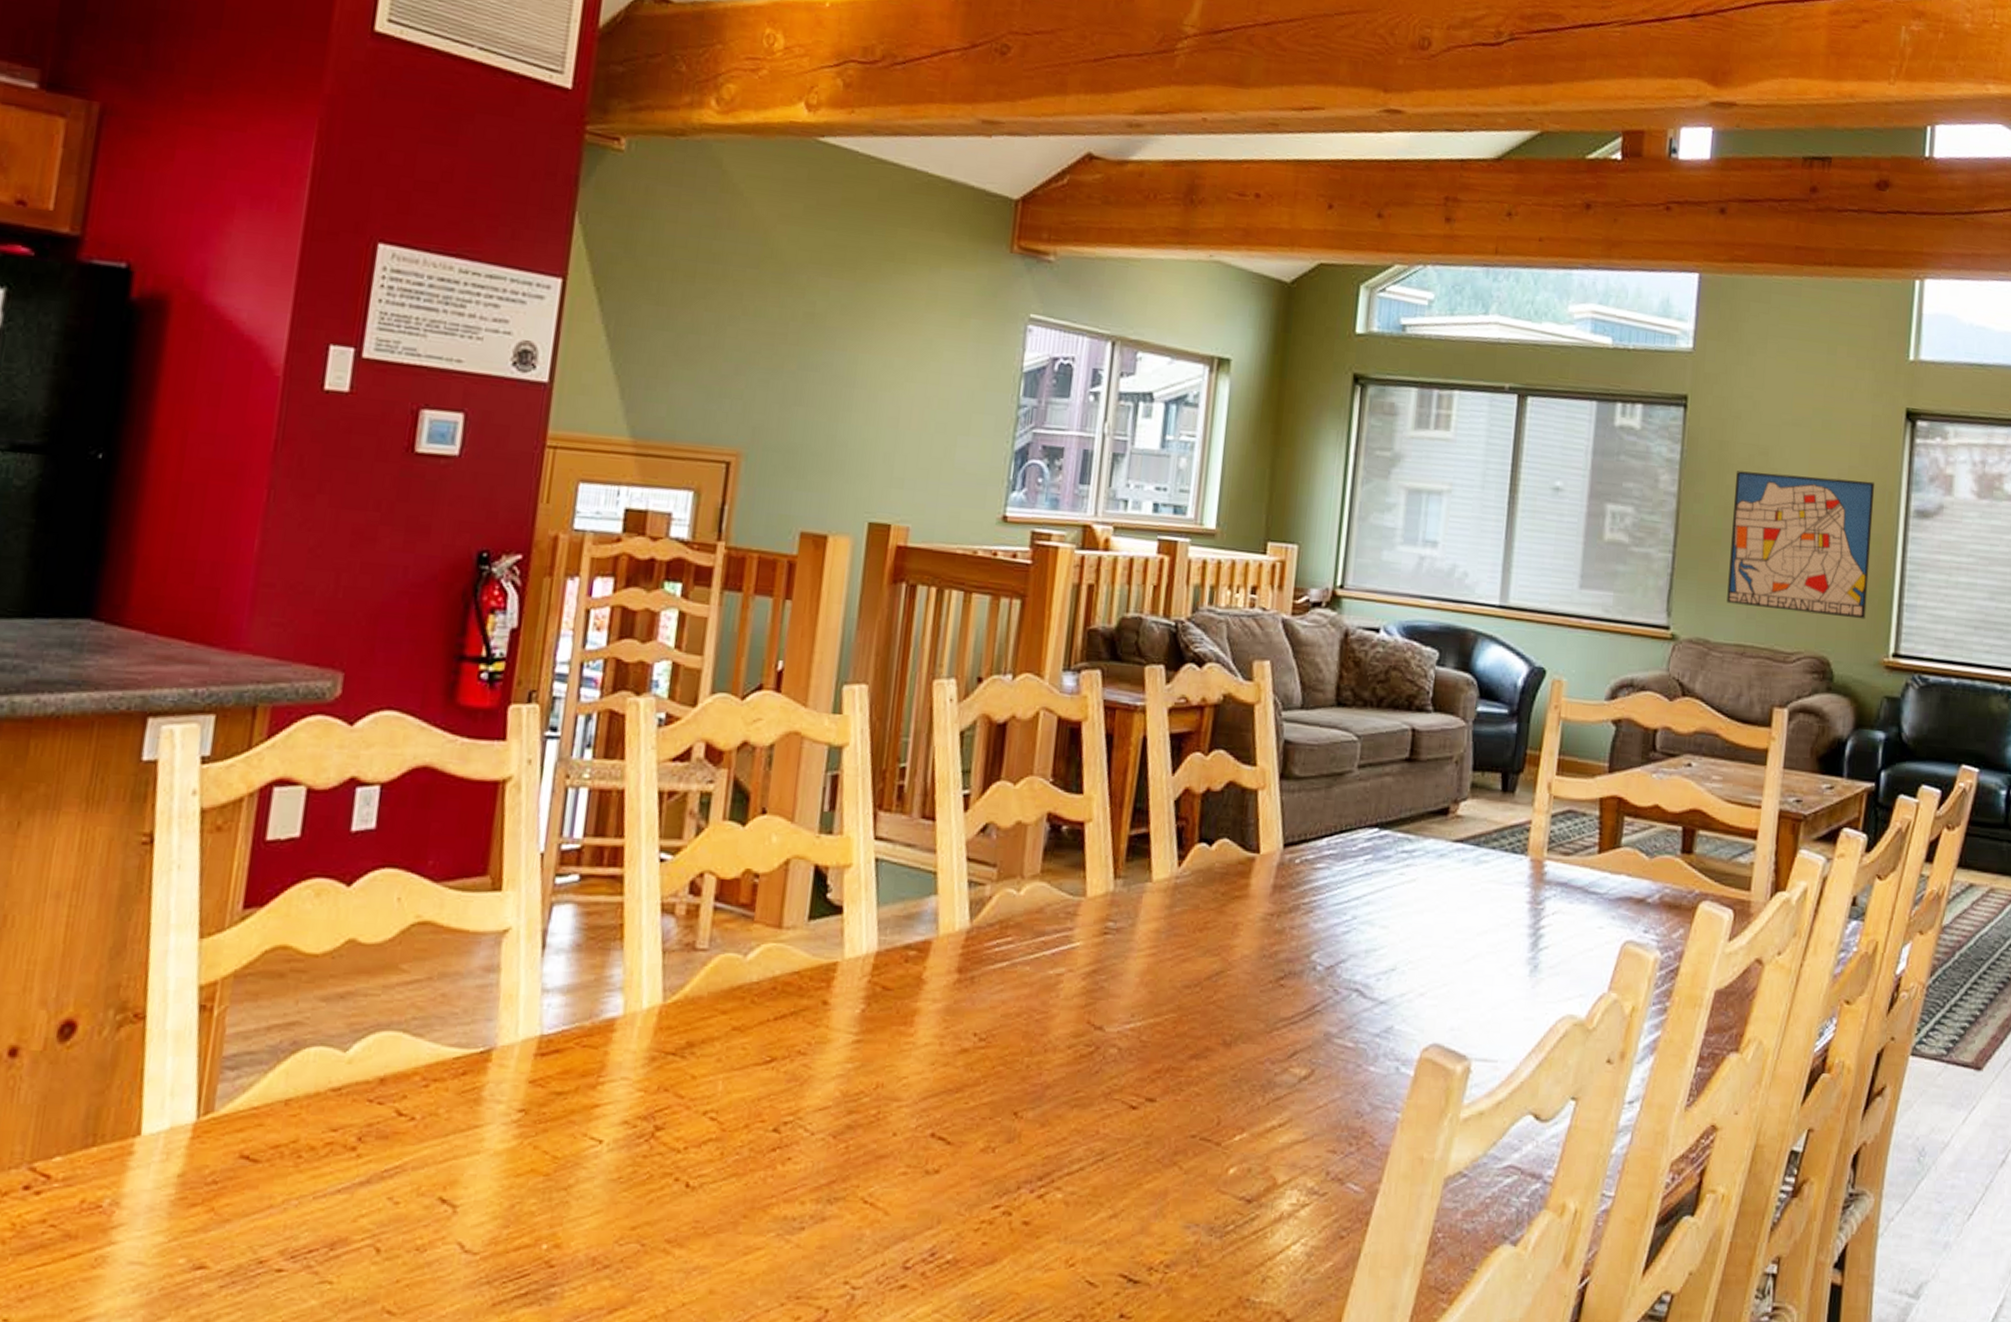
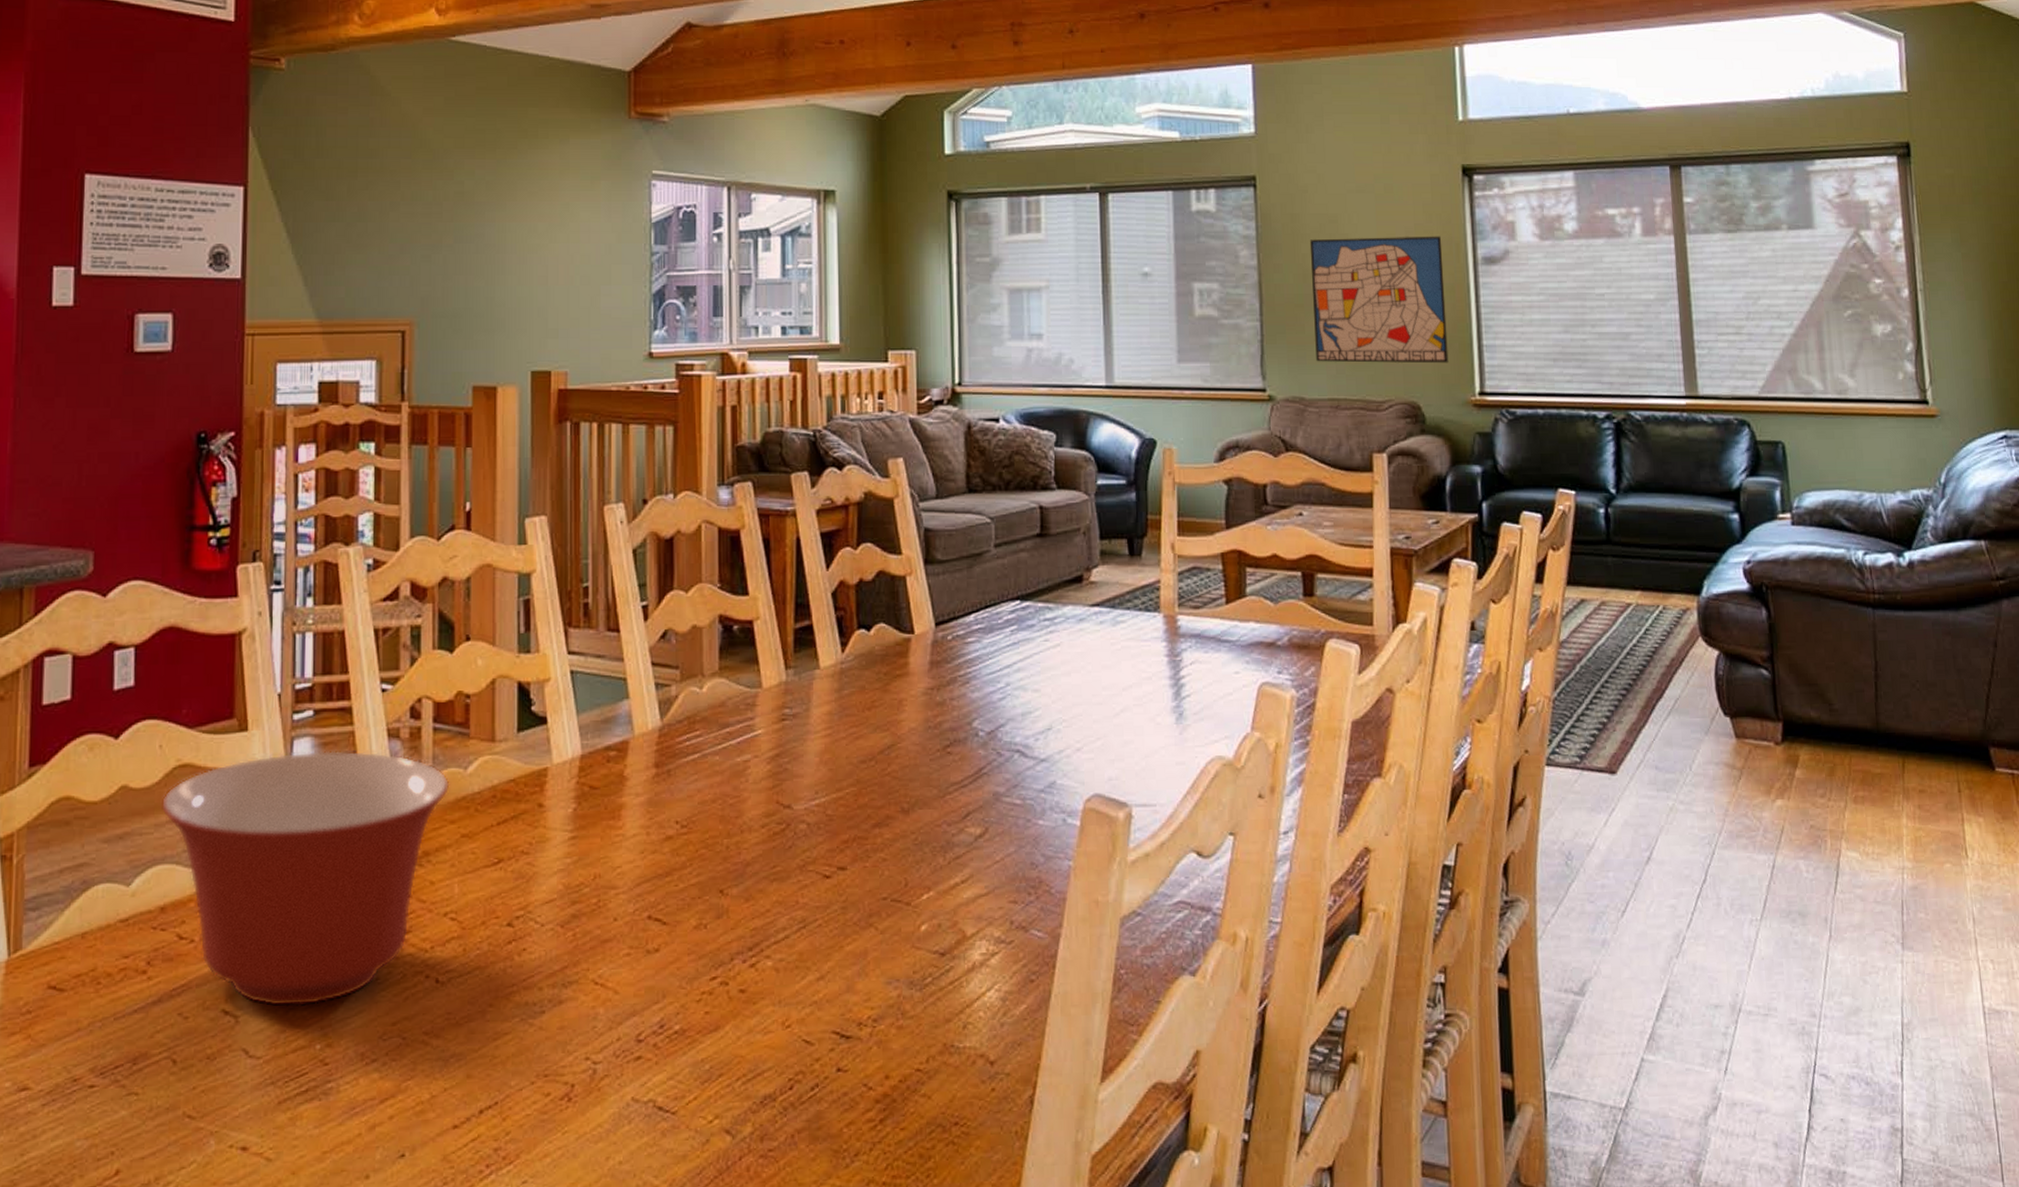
mixing bowl: none [391,920,726,1201] -> present [160,750,450,1007]

